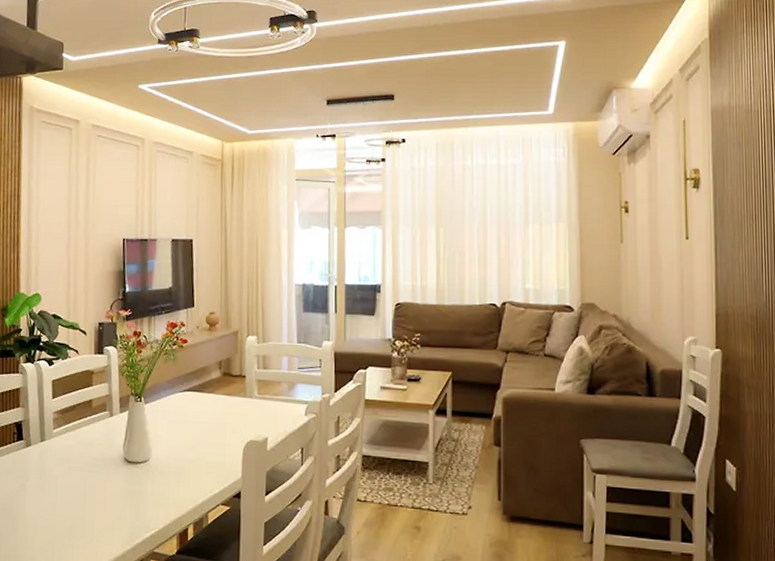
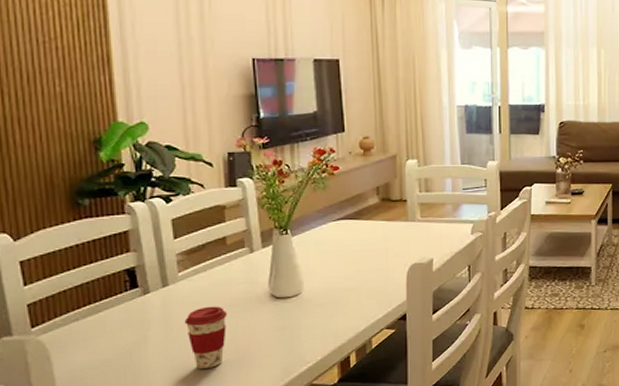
coffee cup: none [55,463,89,523] -> present [184,306,228,369]

